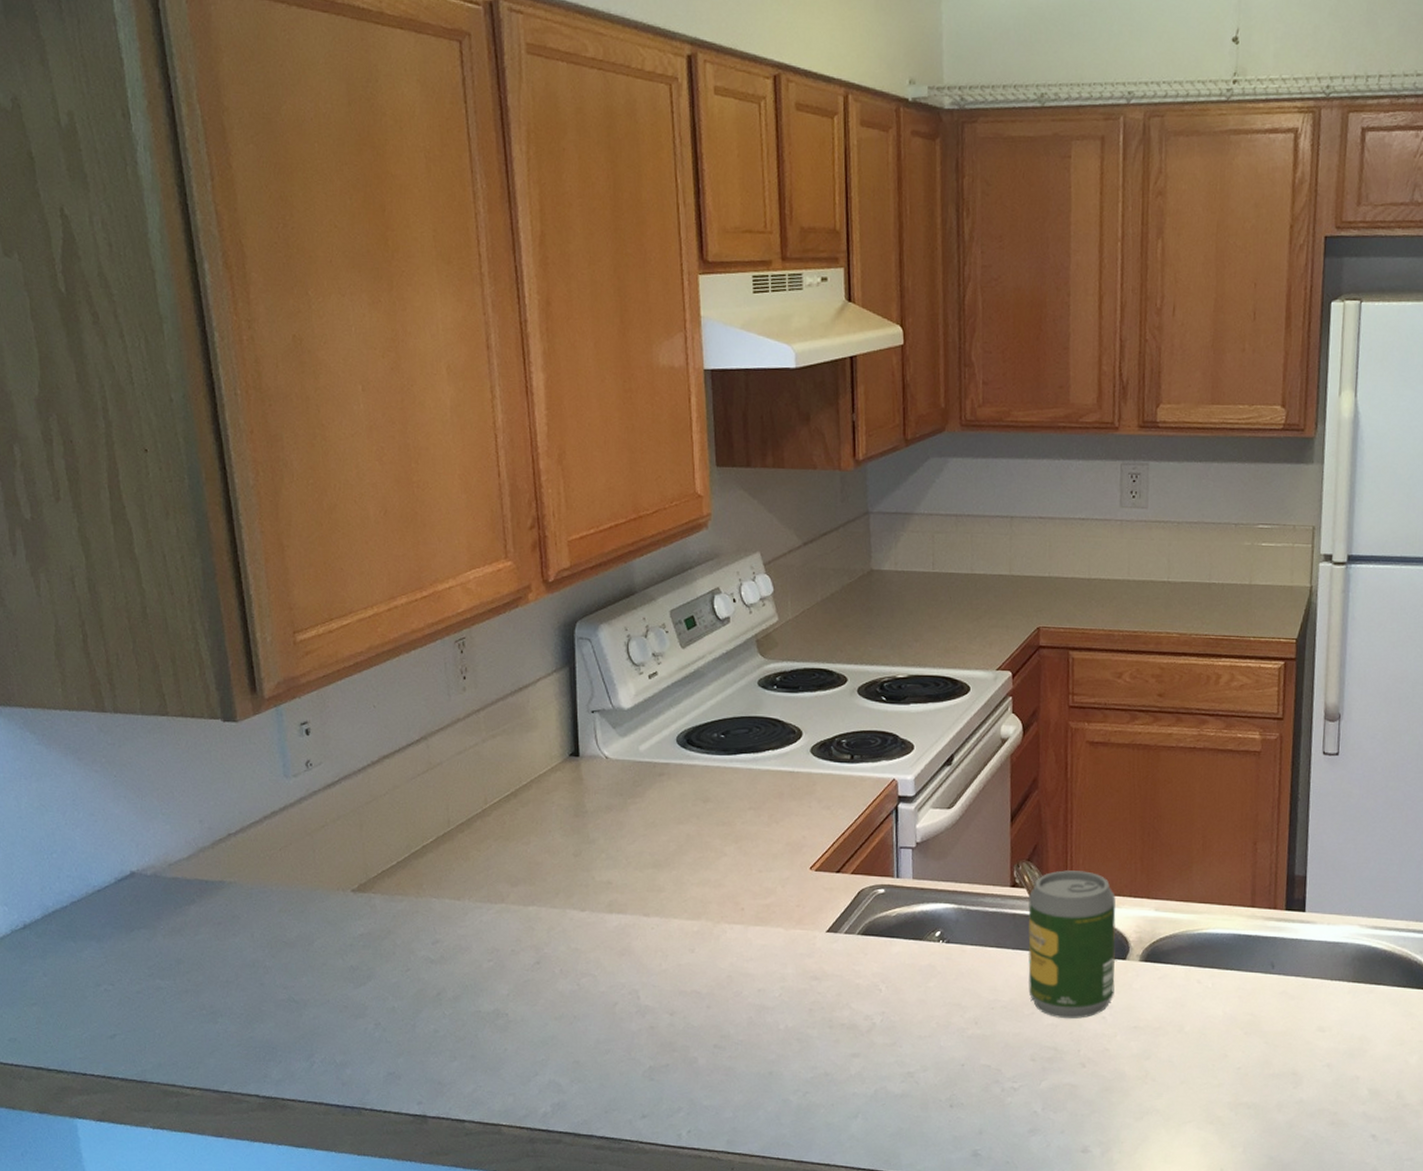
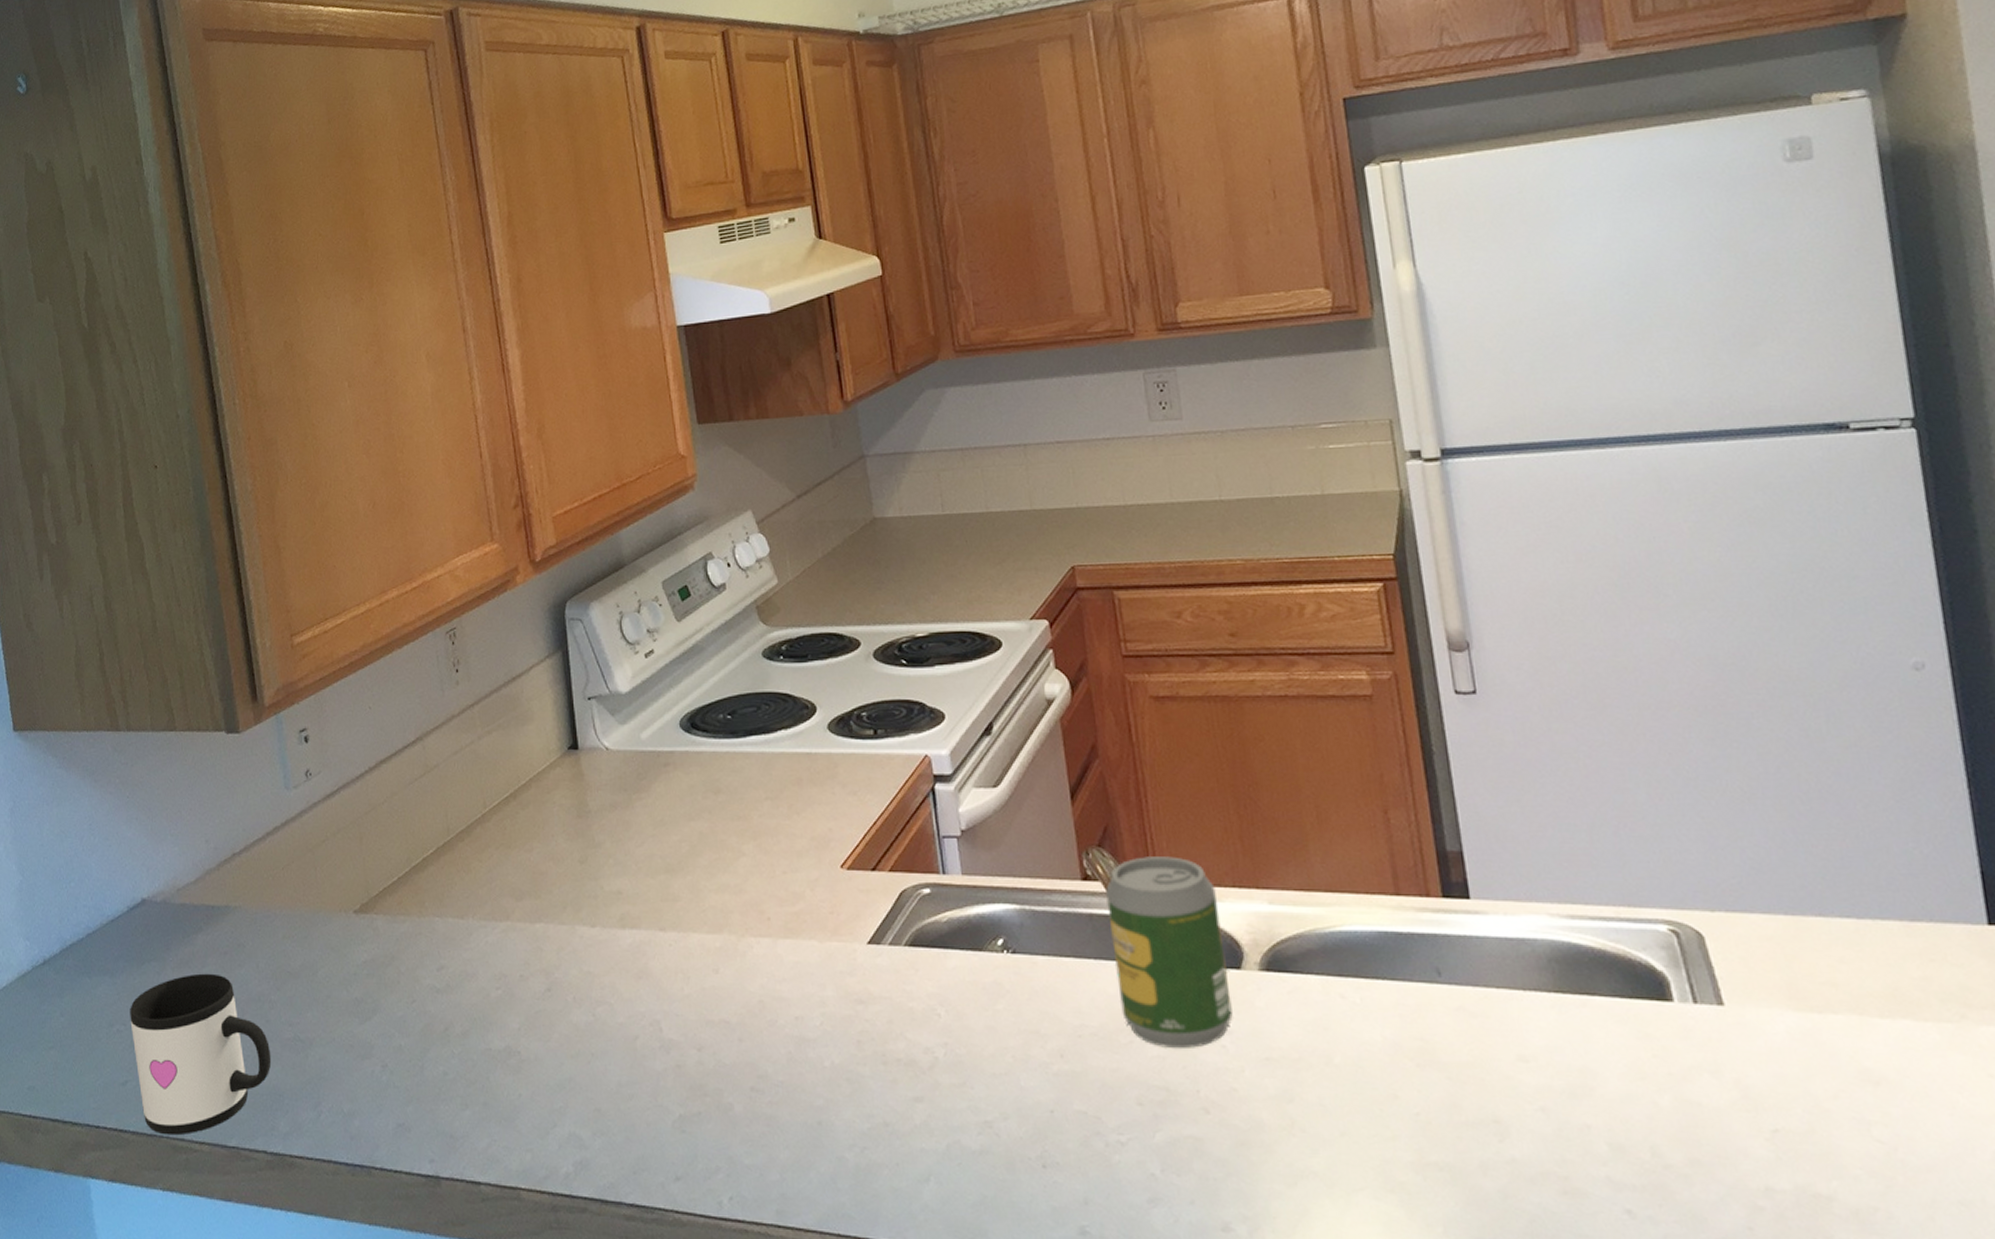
mug: none [118,941,265,1082] -> present [130,973,272,1136]

